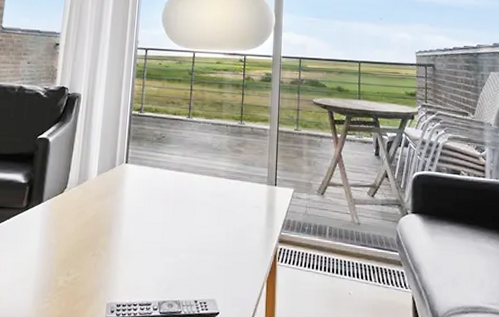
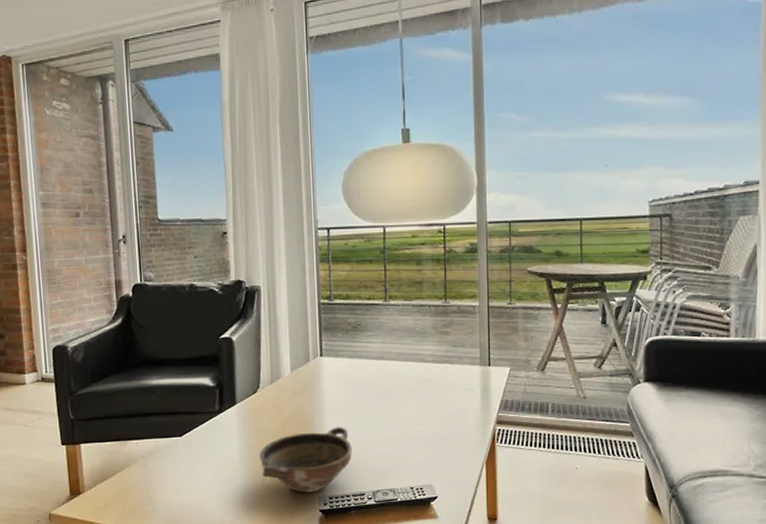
bowl: none [56,233,144,298] -> present [259,427,352,493]

